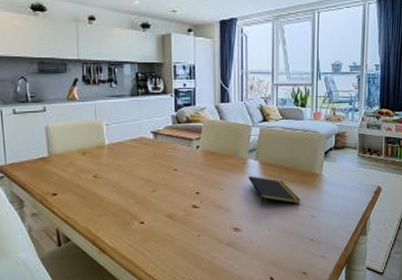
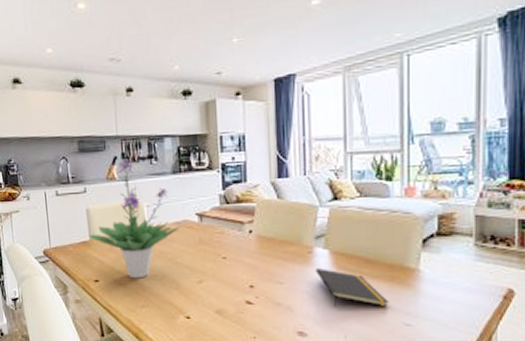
potted plant: none [48,81,137,191] -> present [89,159,180,279]

